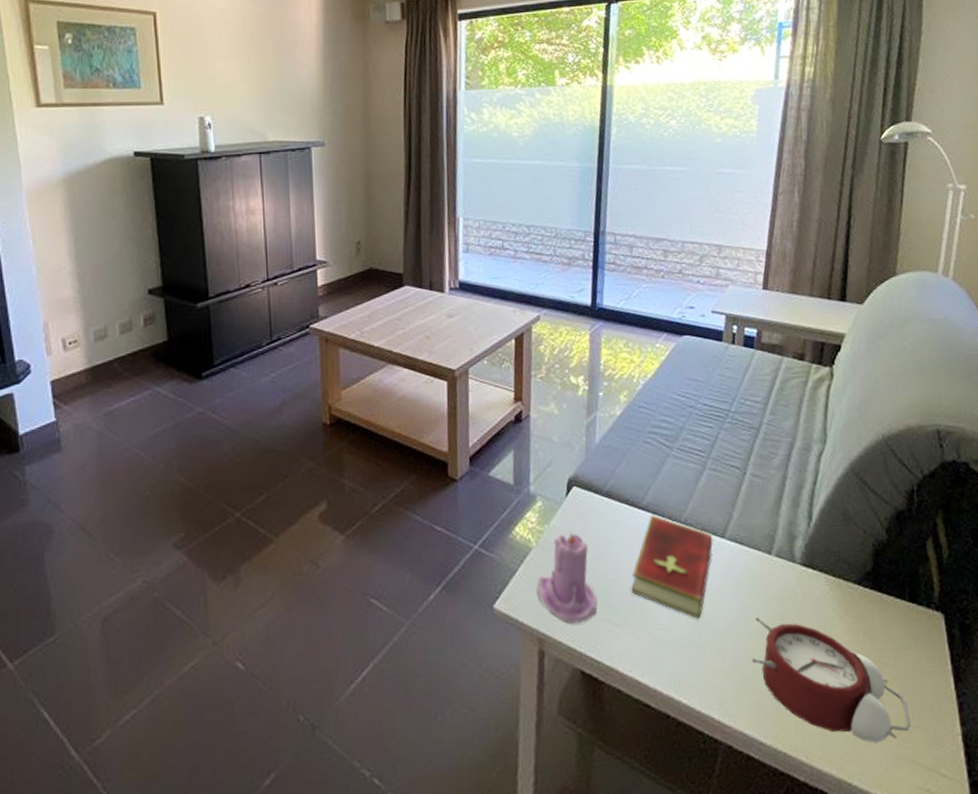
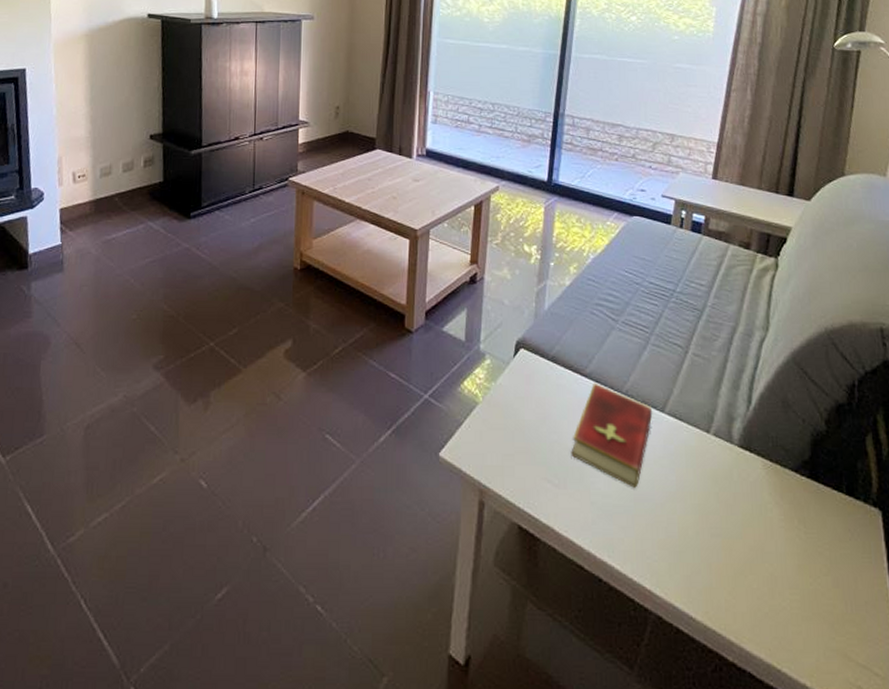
candle: present [537,531,598,624] -> none [481,391,538,480]
alarm clock: present [751,617,911,743] -> none [685,493,844,632]

